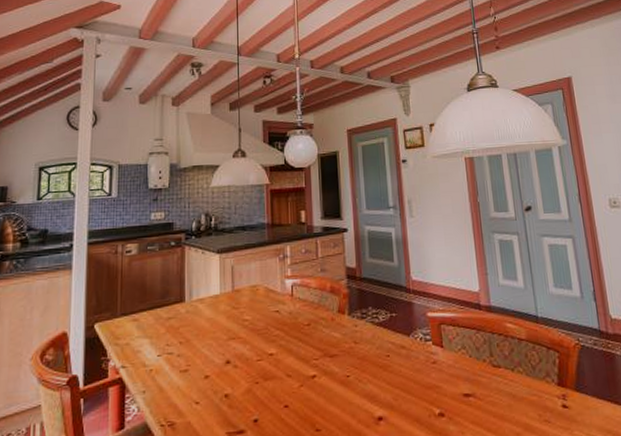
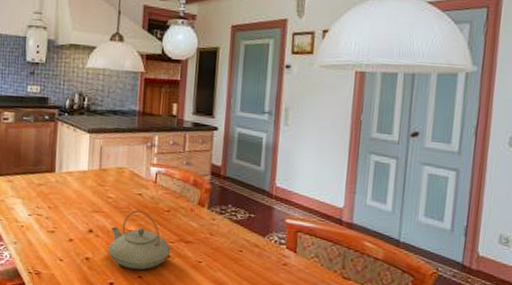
teapot: none [248,329,316,399] -> present [108,210,171,270]

